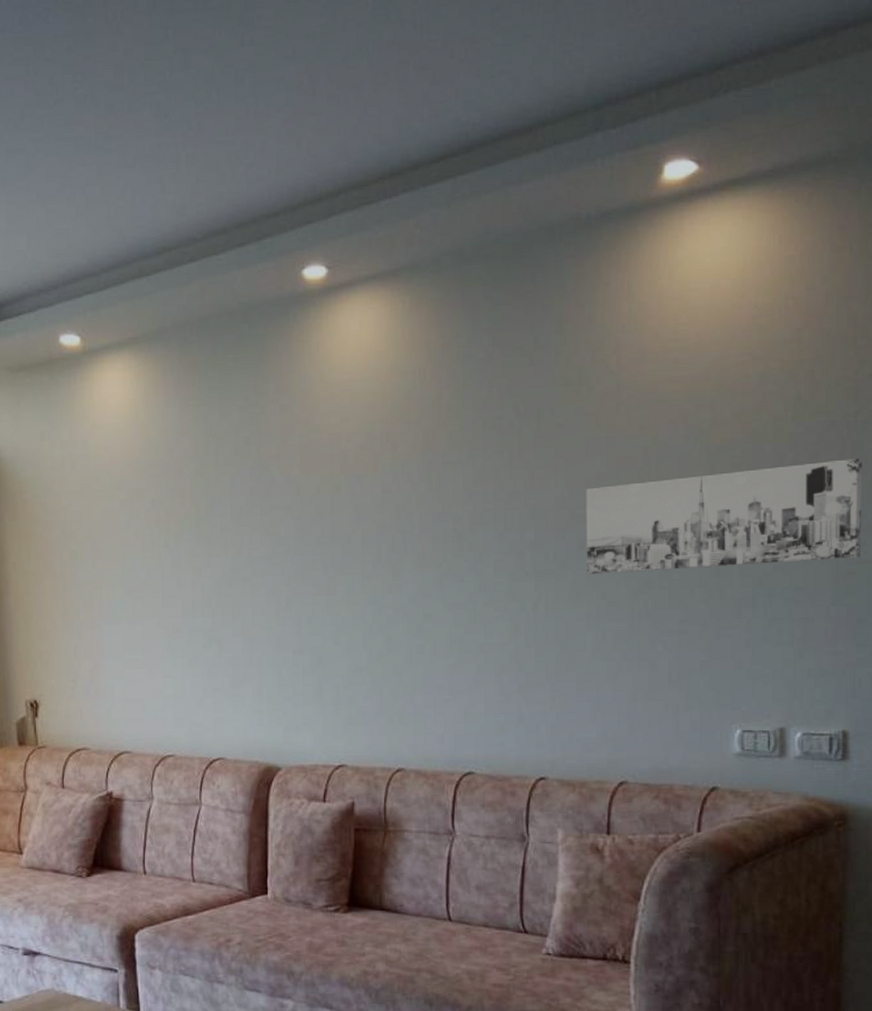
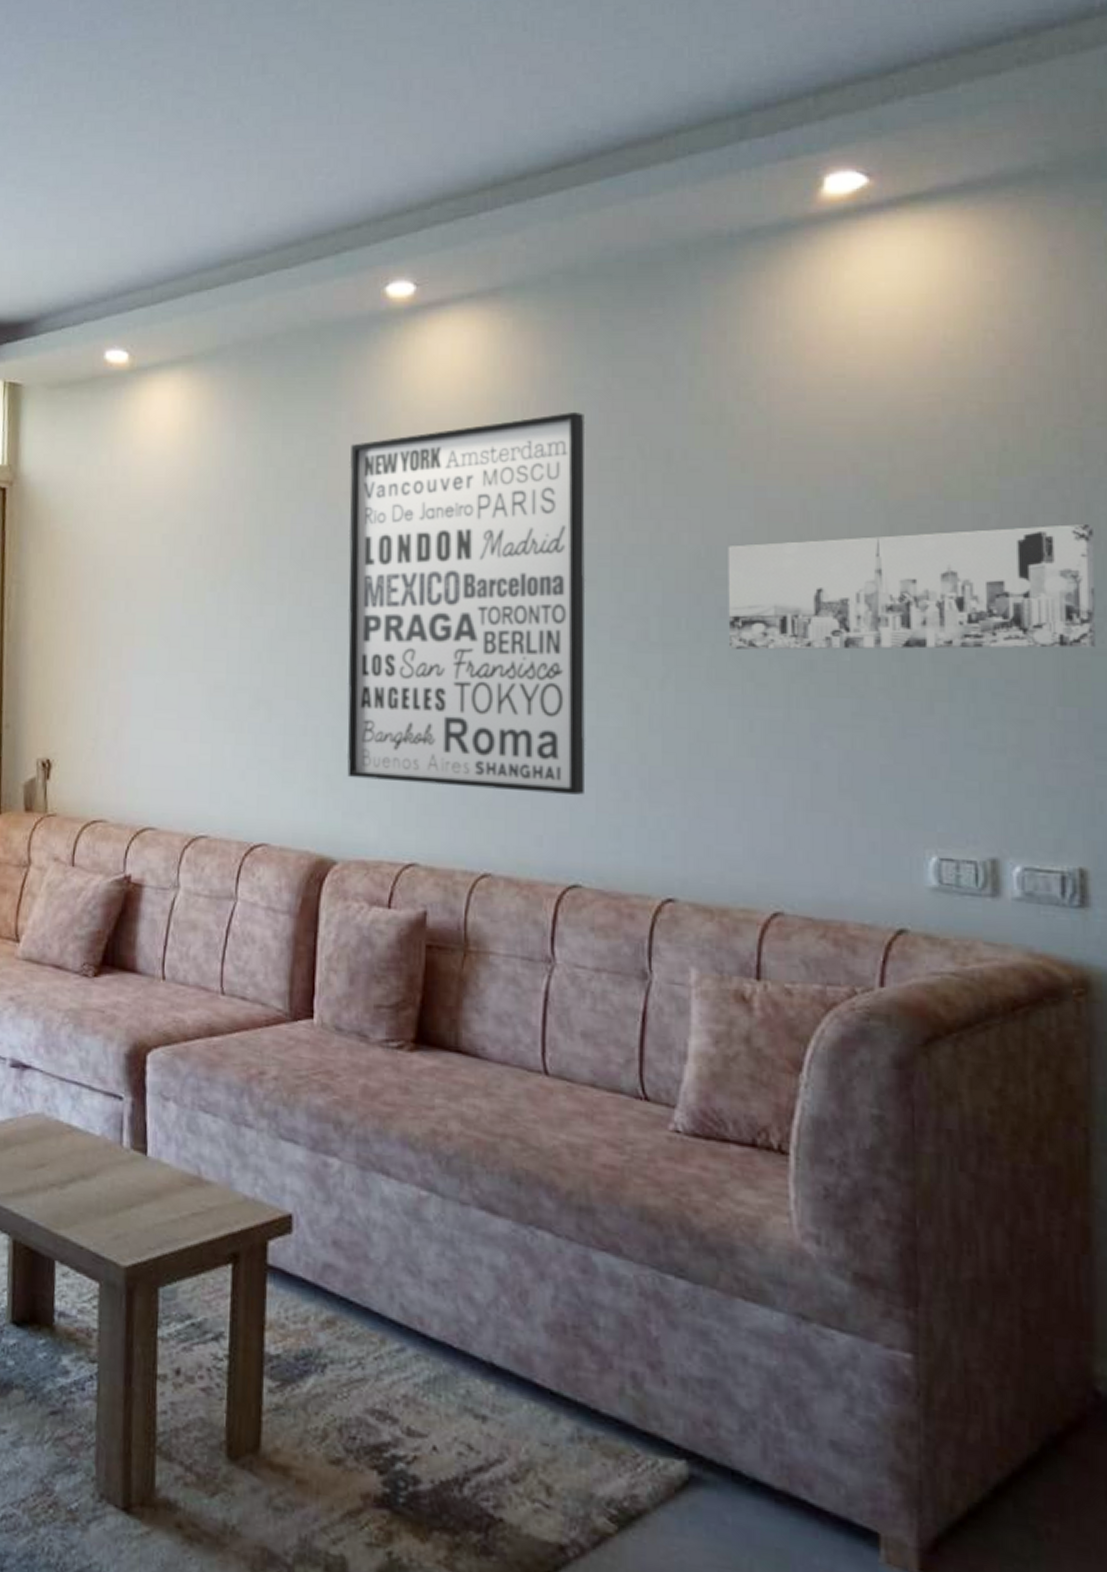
wall art: none [277,379,477,701] -> present [347,412,586,795]

